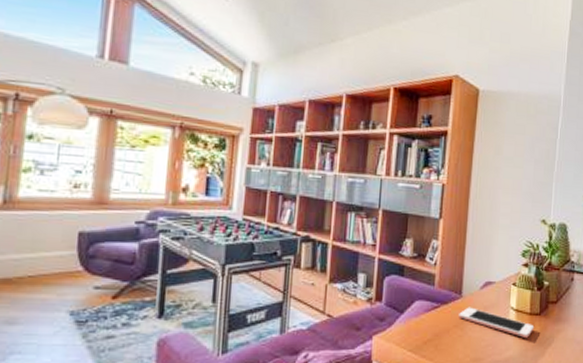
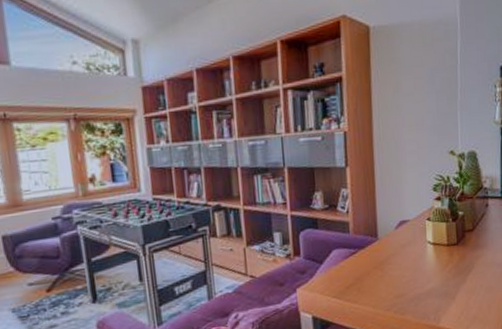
cell phone: present [459,307,535,338] -> none [377,247,454,269]

